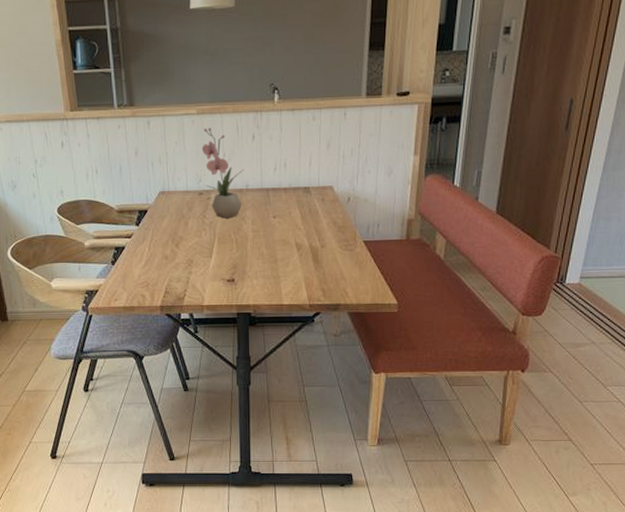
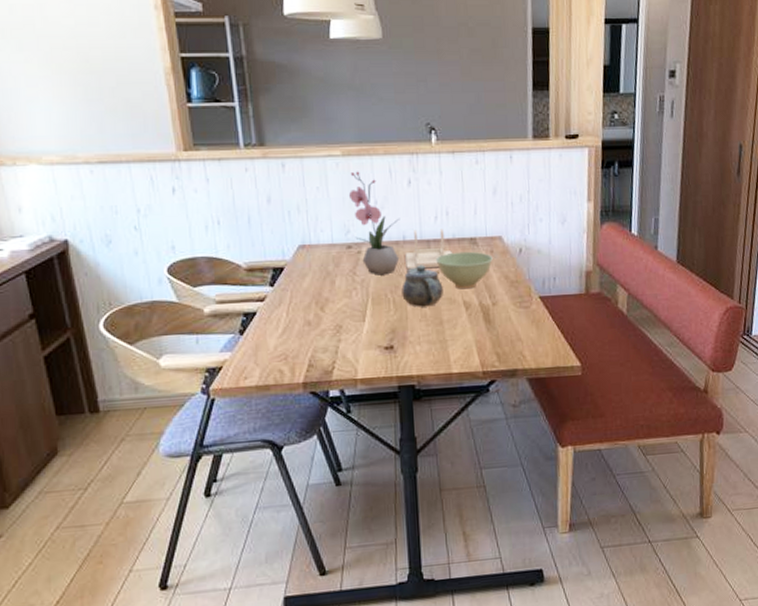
teapot: none [243,210,279,247] -> present [401,265,443,307]
napkin holder: none [247,179,288,214] -> present [405,229,452,270]
bowl: none [273,199,324,233] -> present [435,251,493,289]

